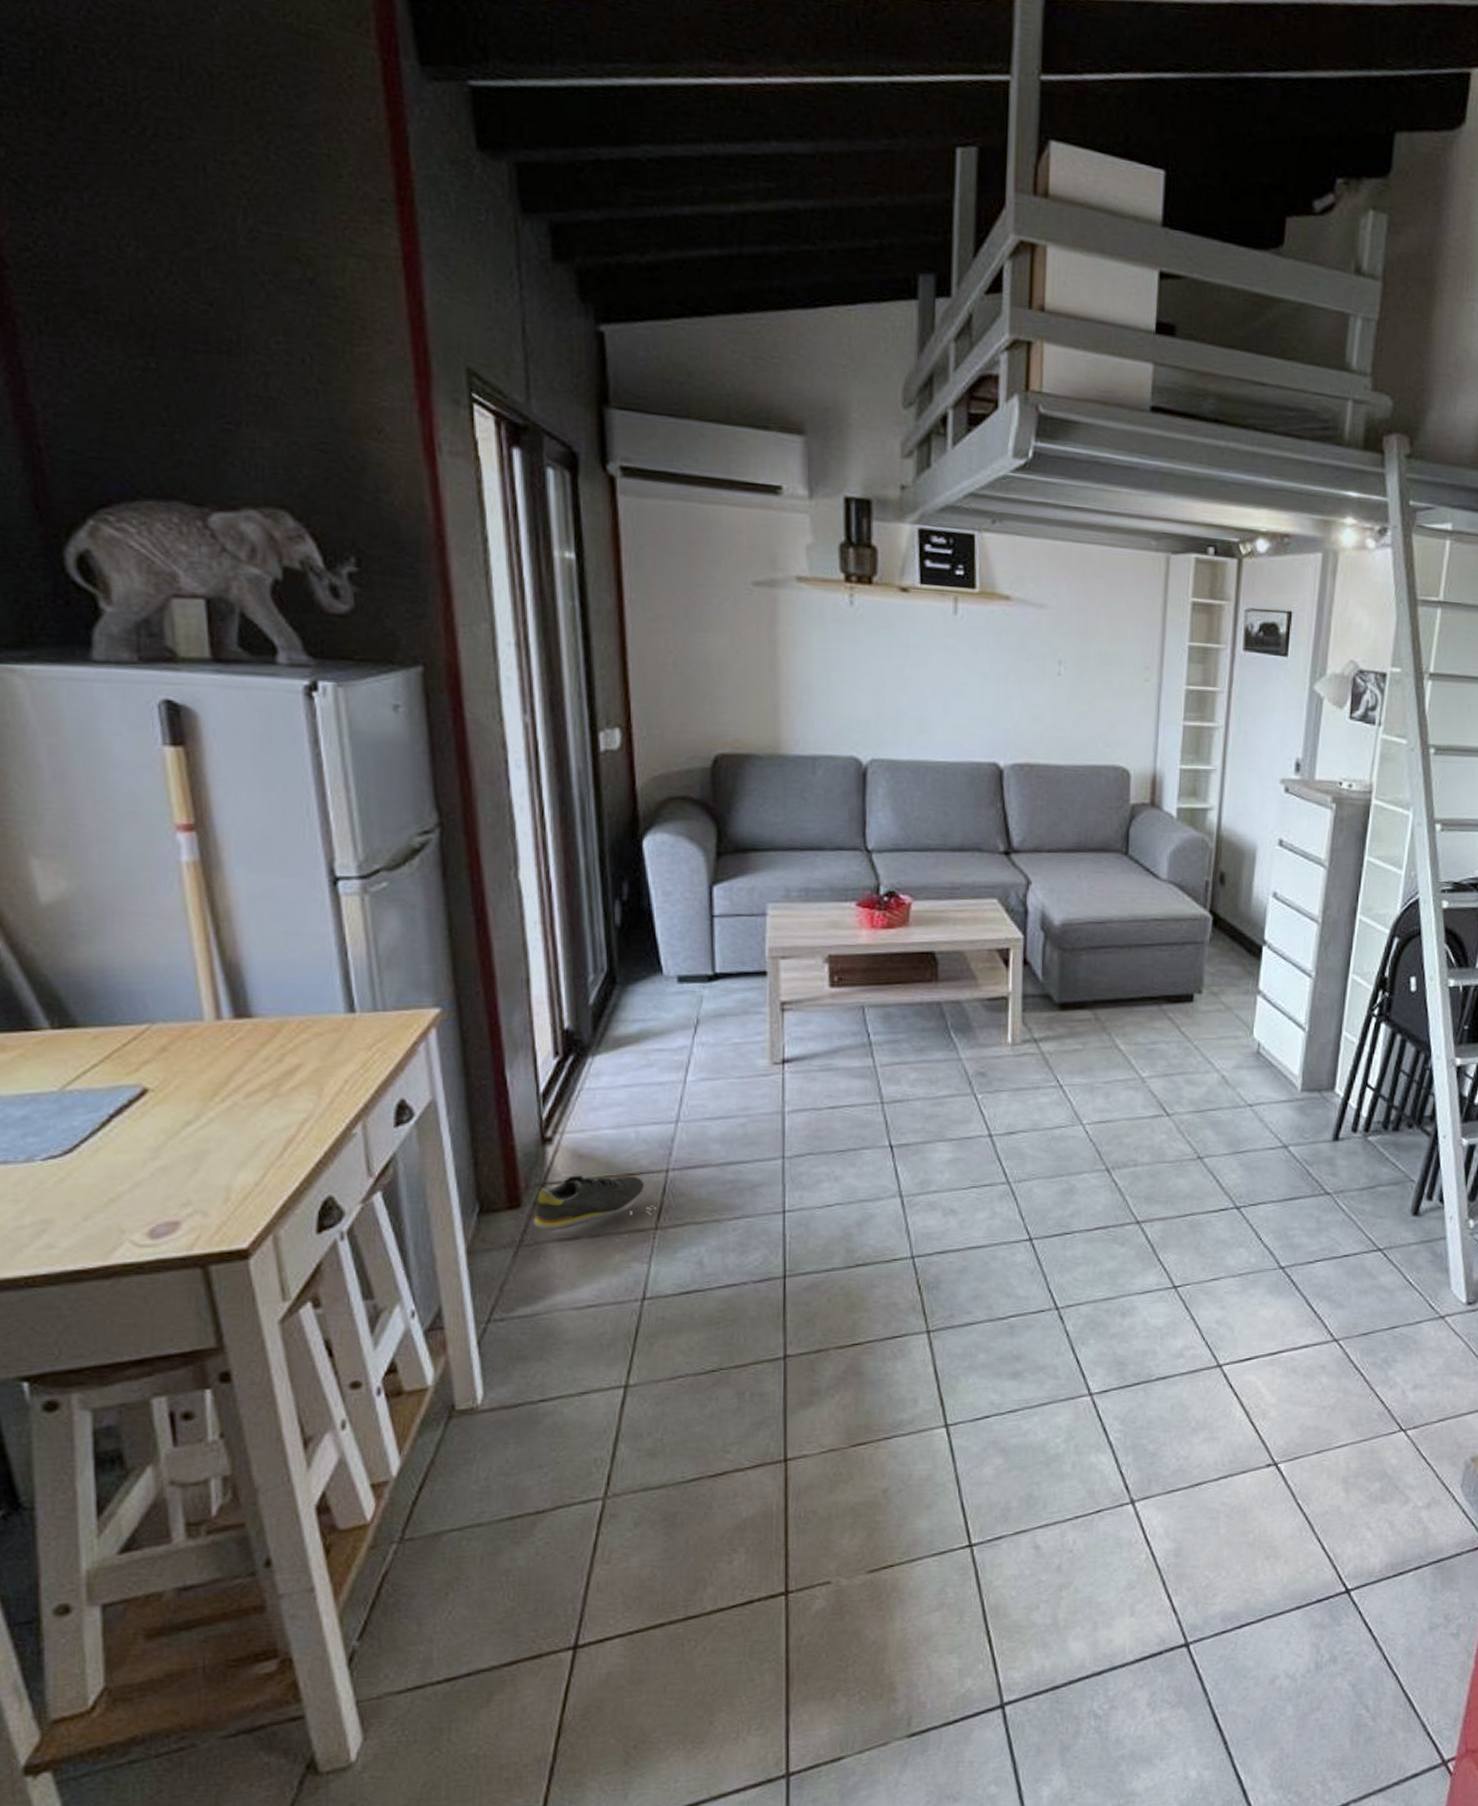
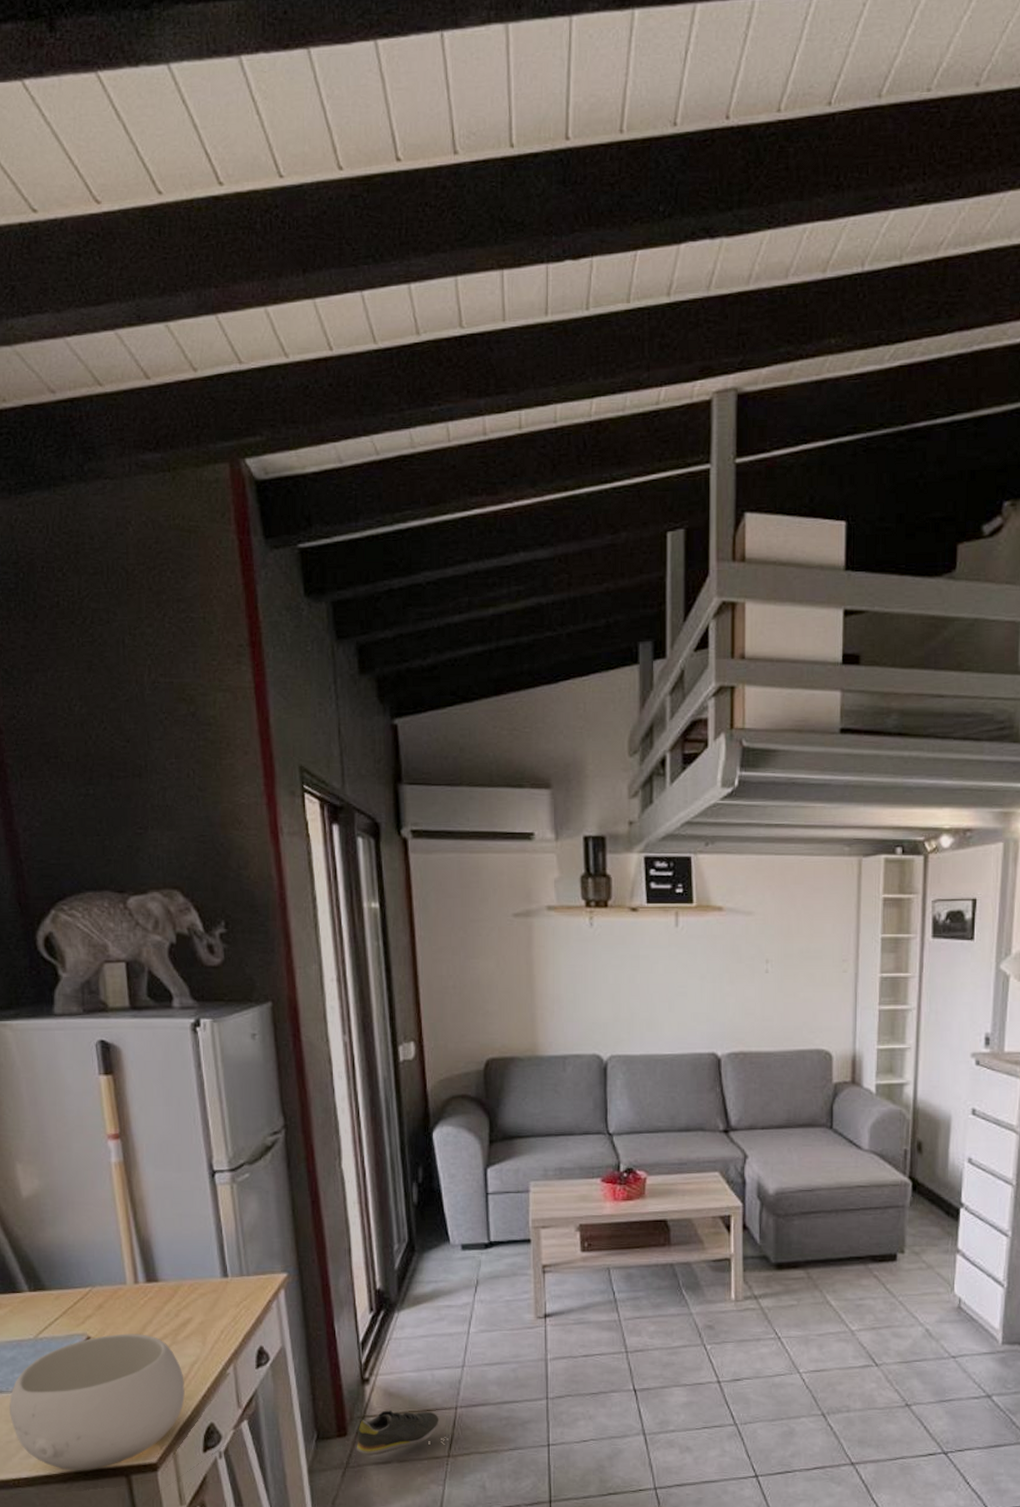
bowl: none [18,1084,290,1262] -> present [9,1333,185,1470]

